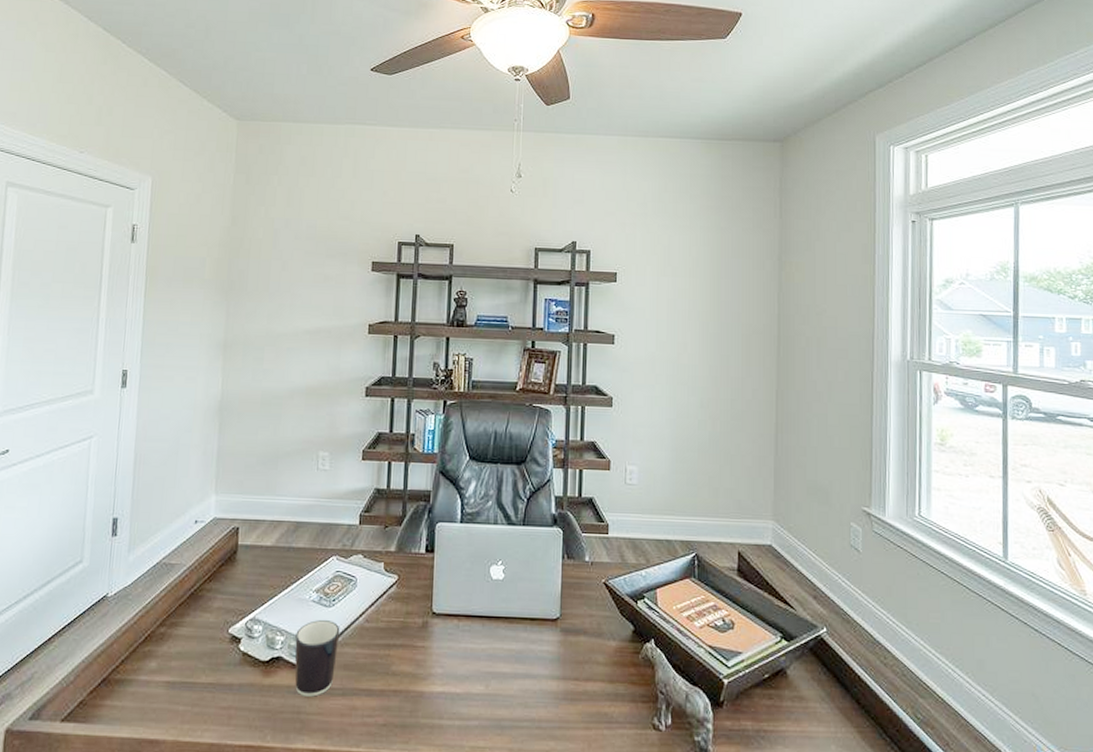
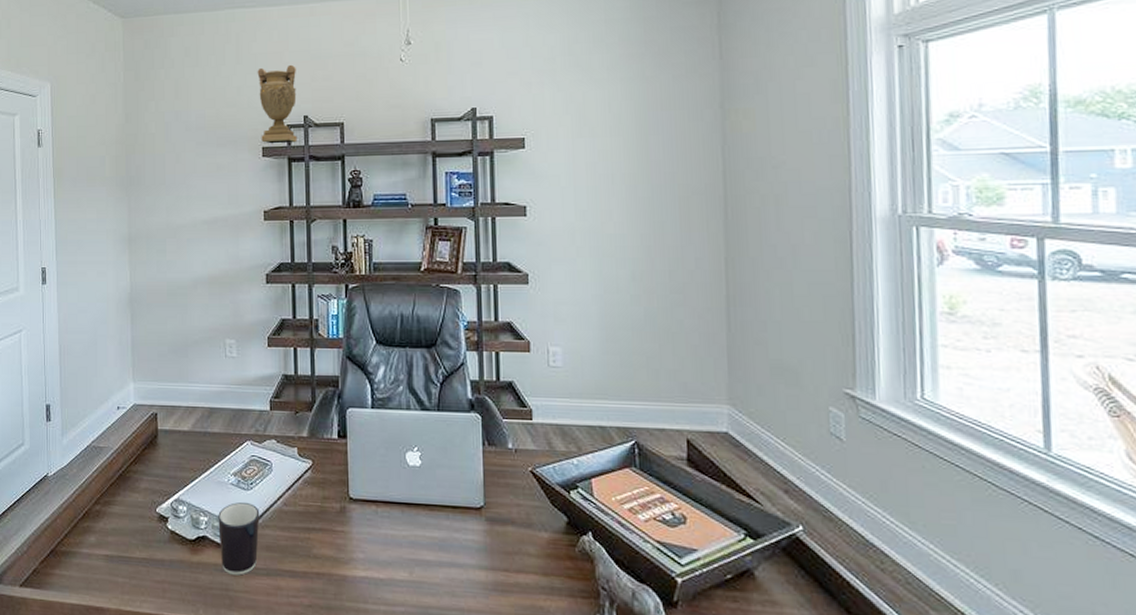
decorative urn: none [371,184,411,260] -> present [257,64,297,144]

